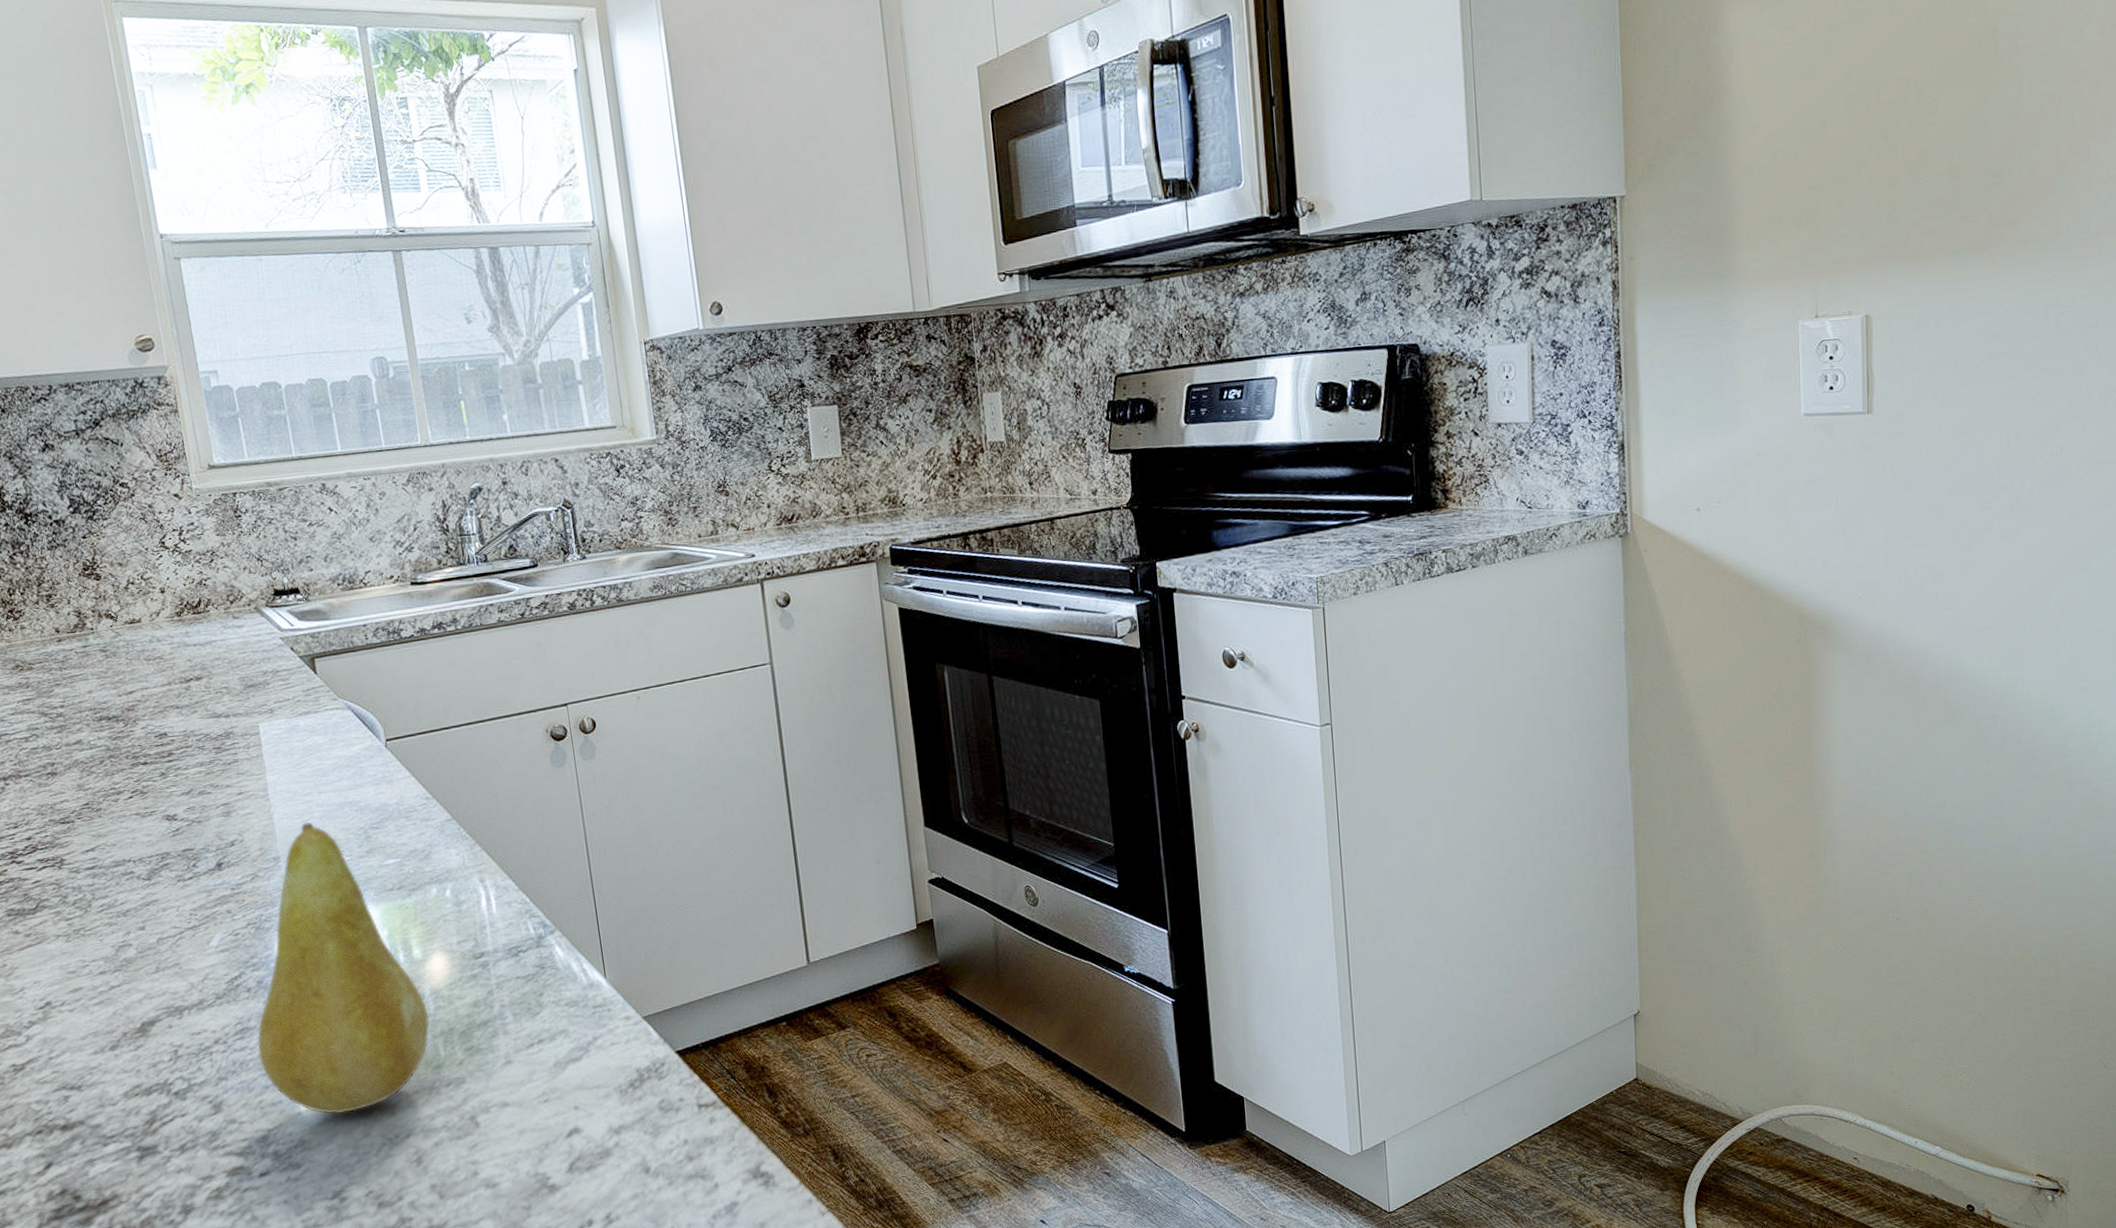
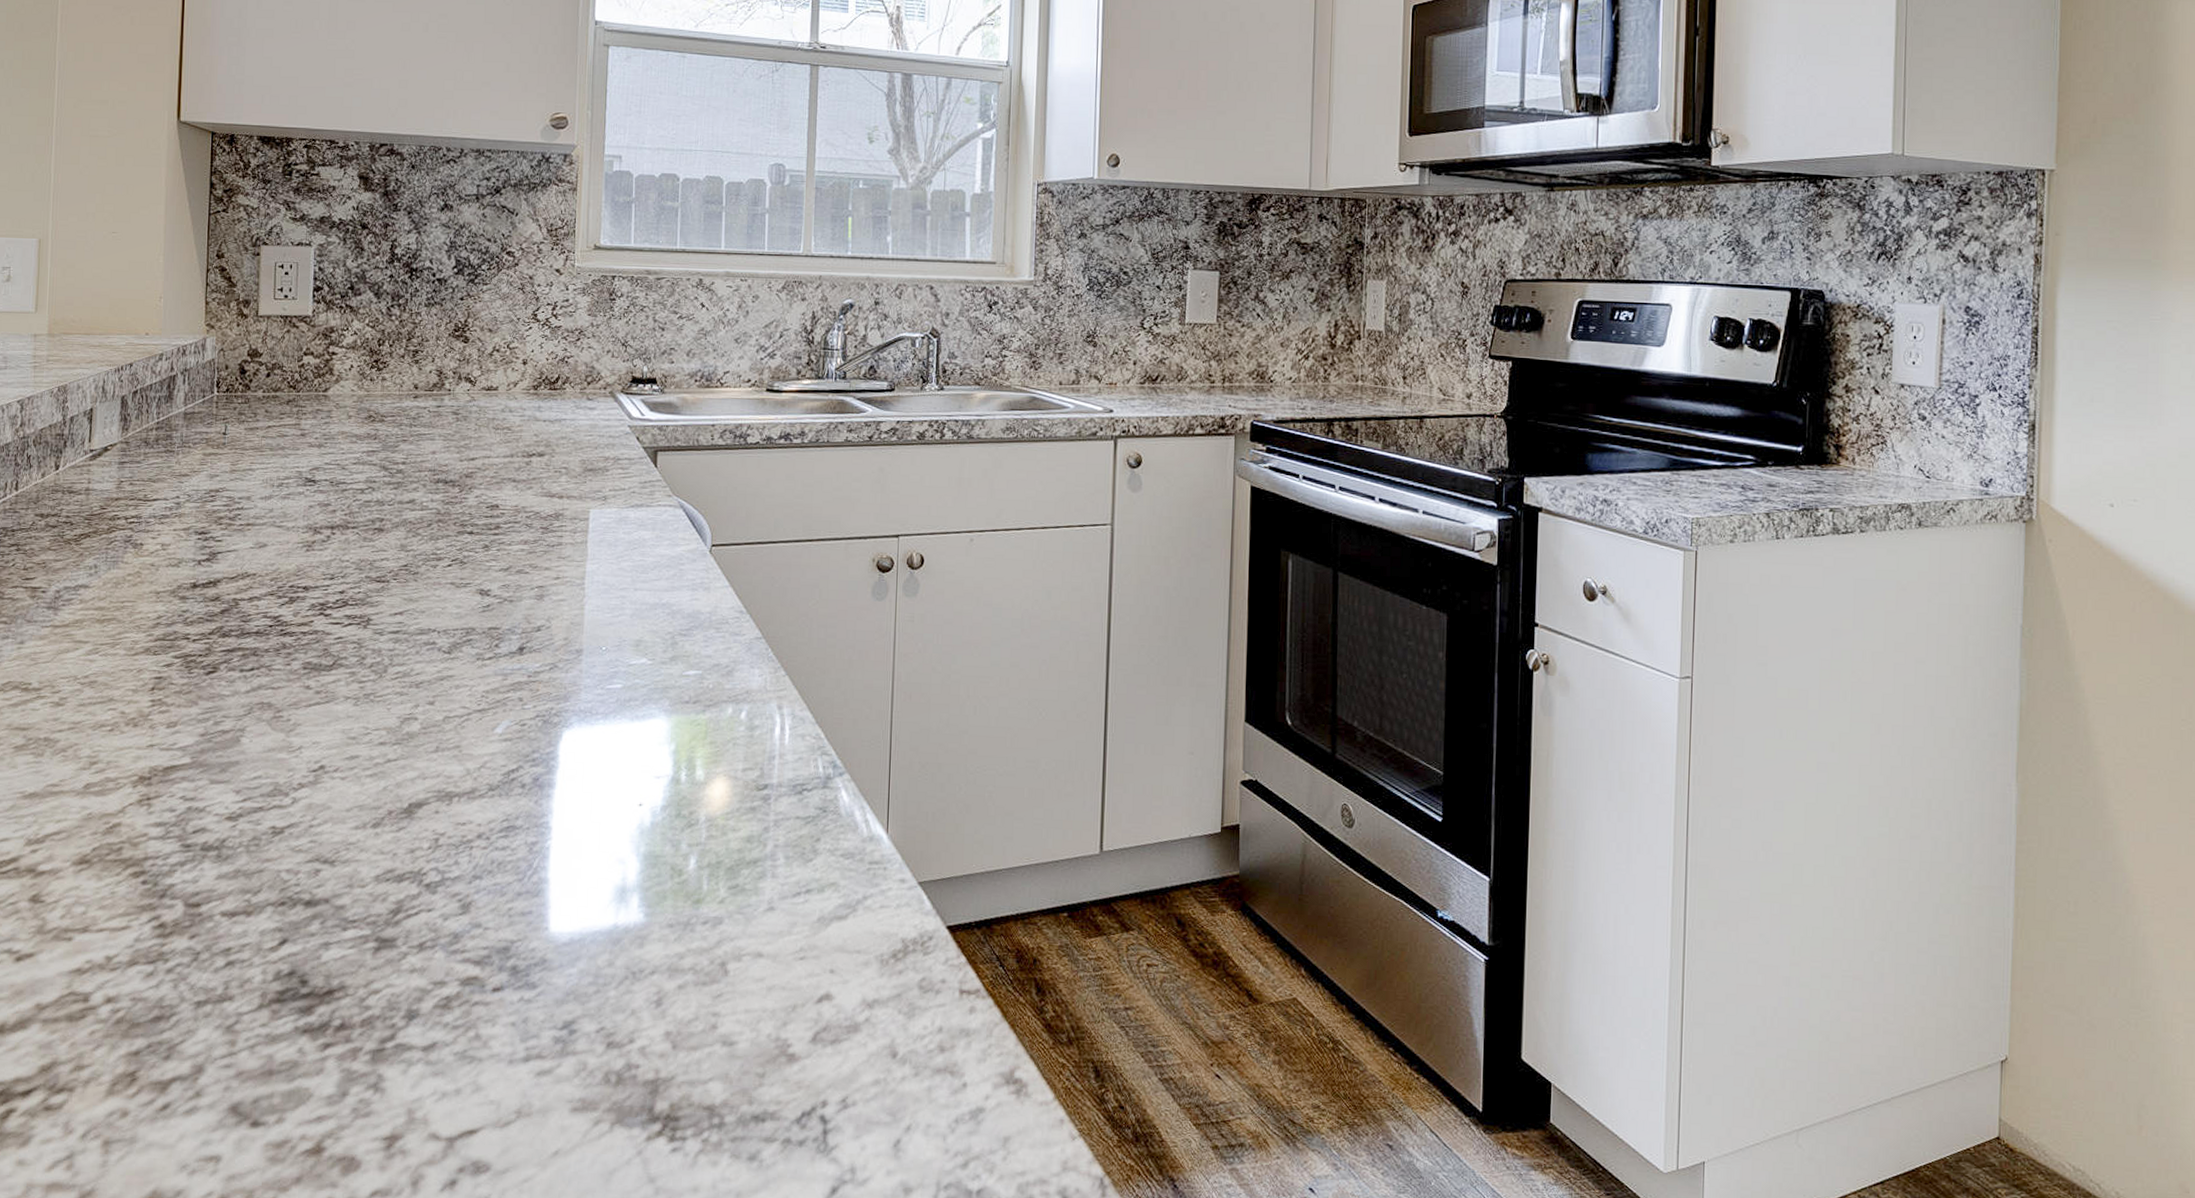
fruit: present [257,822,430,1115] -> none [518,619,700,937]

